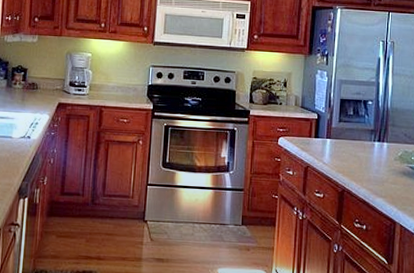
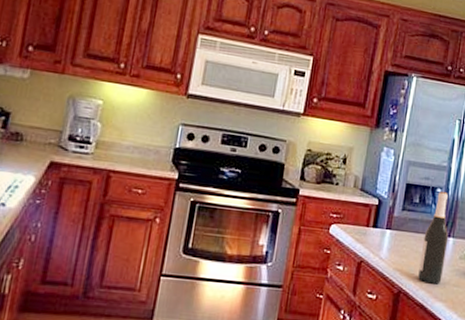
wine bottle: none [358,103,383,183] -> present [417,190,449,284]

